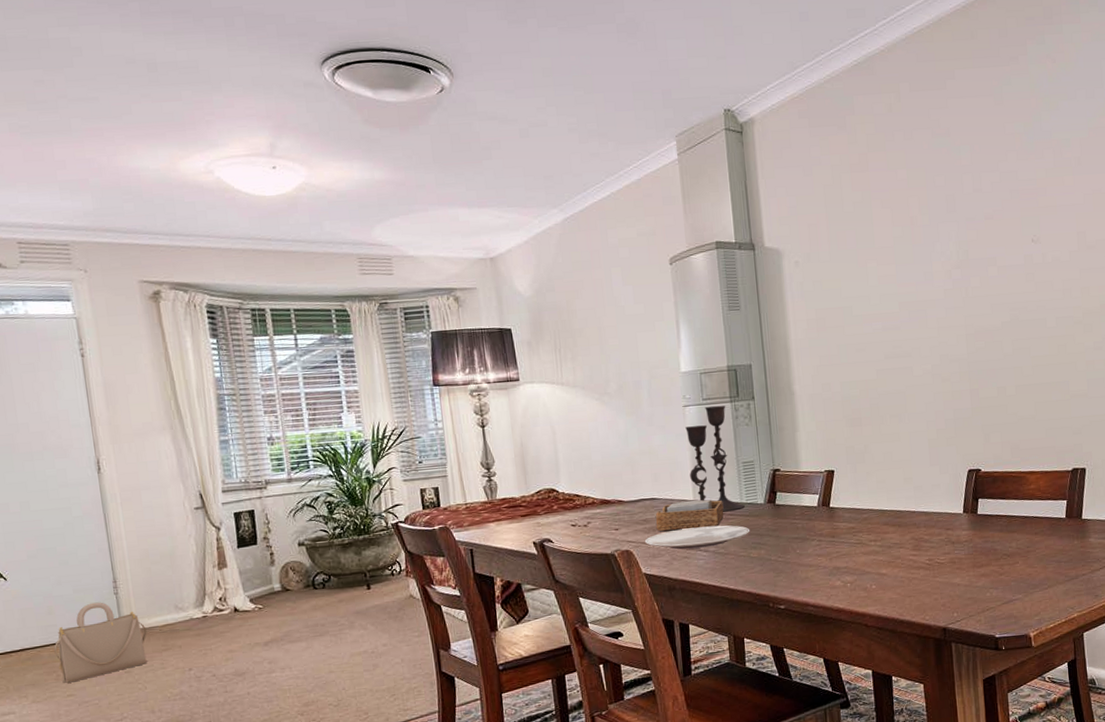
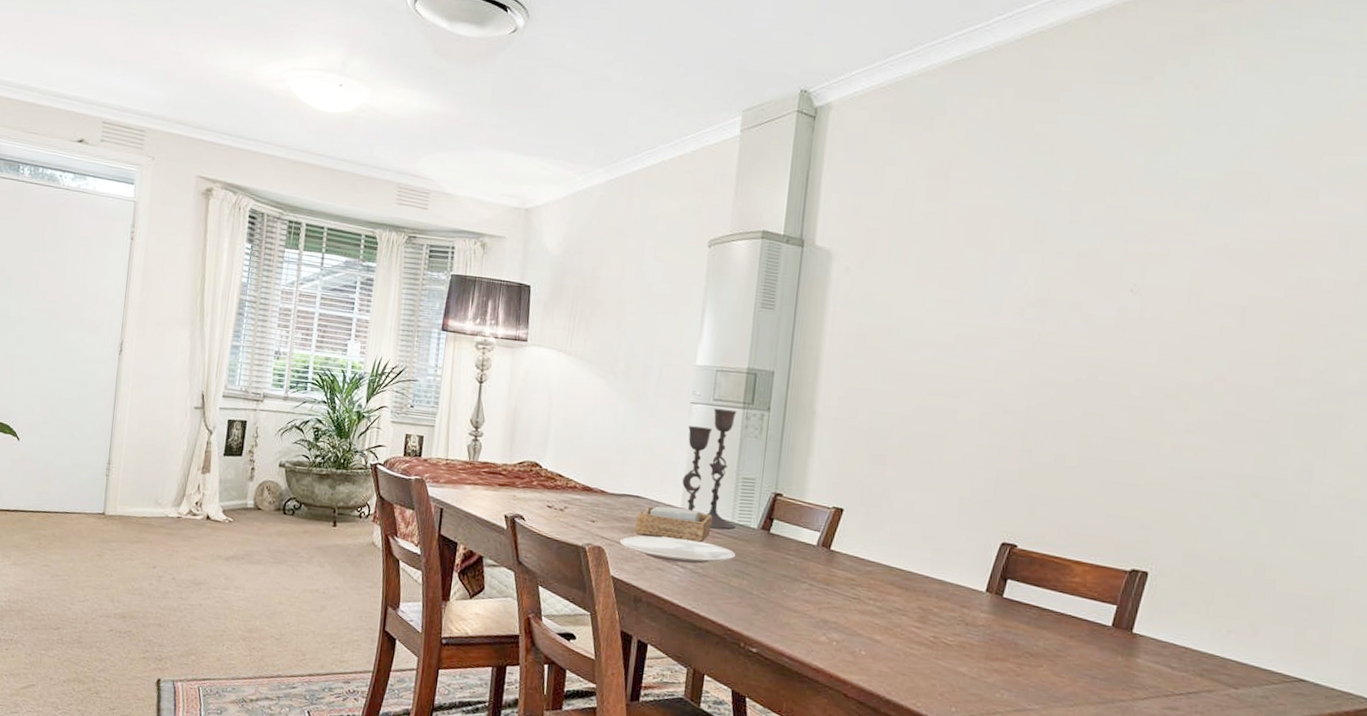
handbag: present [54,602,147,683] -> none [42,479,126,554]

